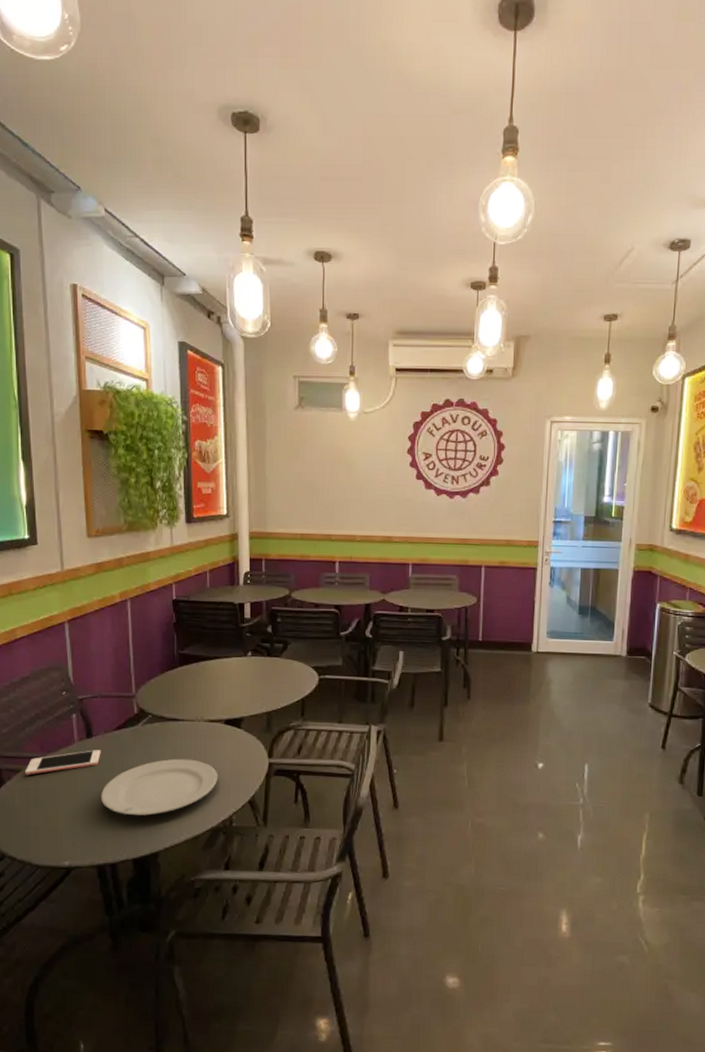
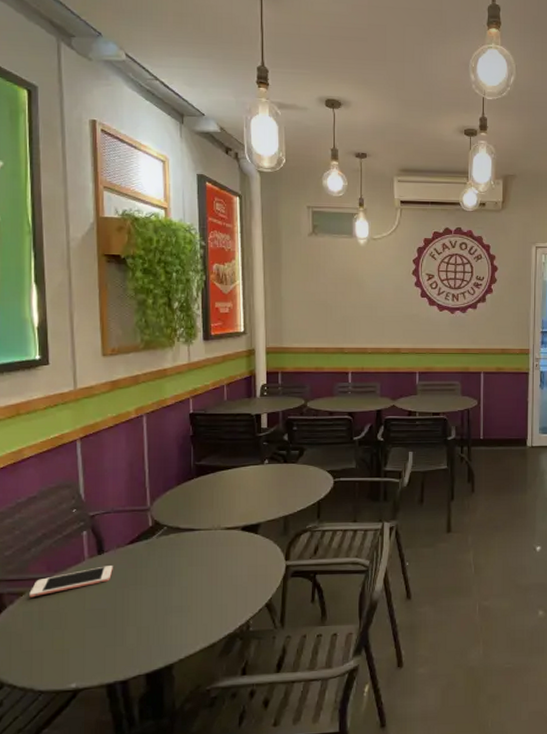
plate: present [100,758,218,816] -> none [111,567,235,630]

